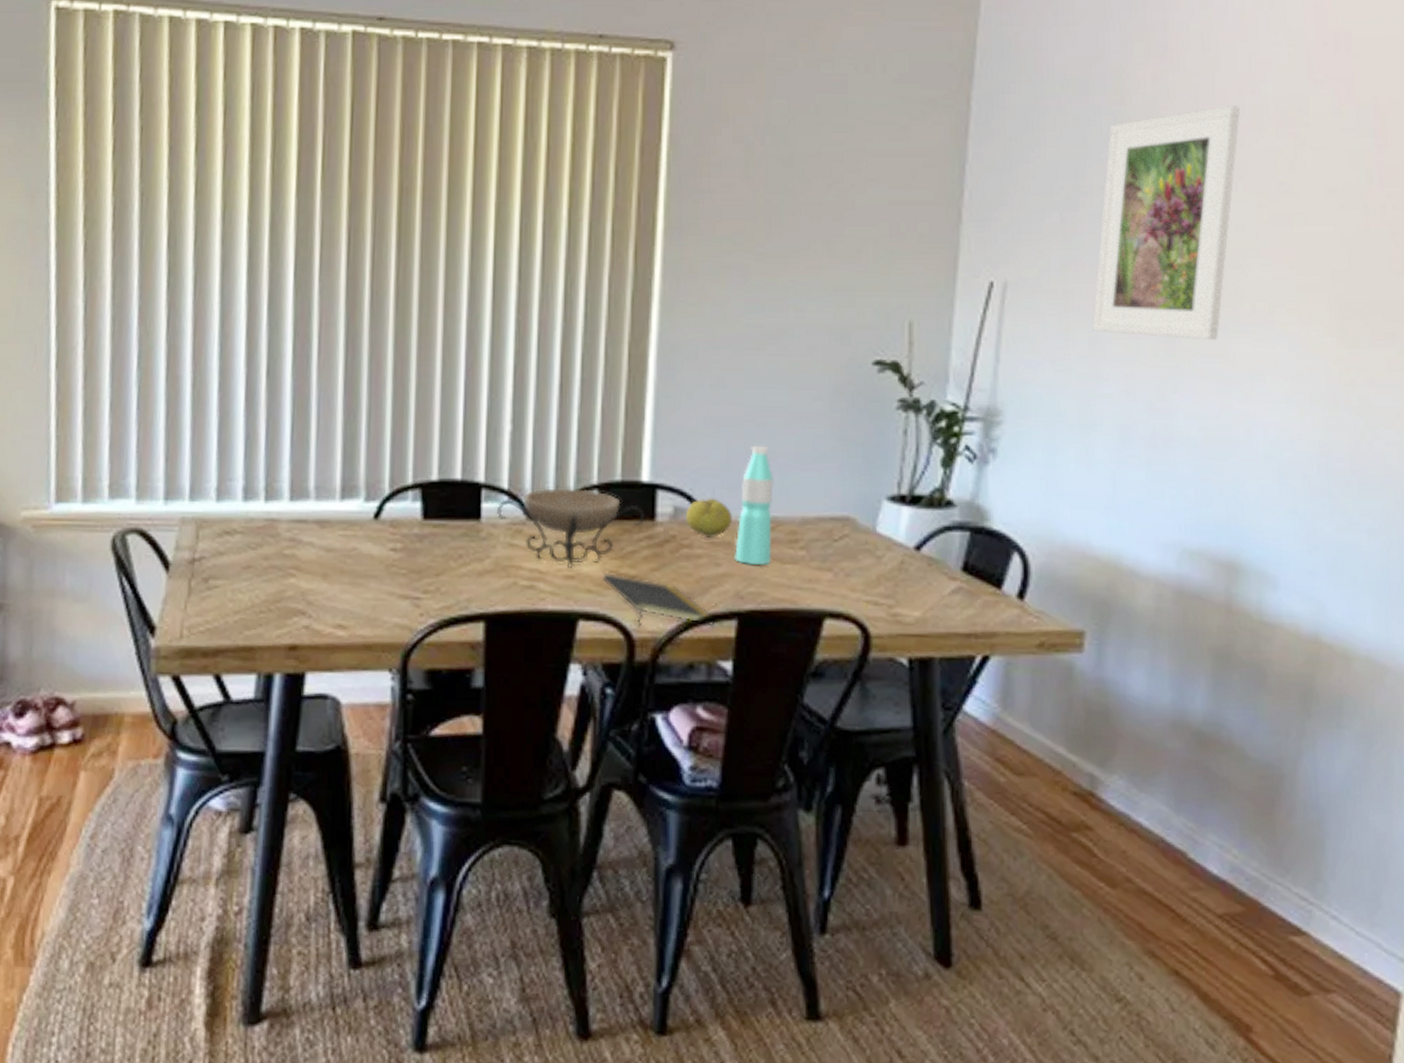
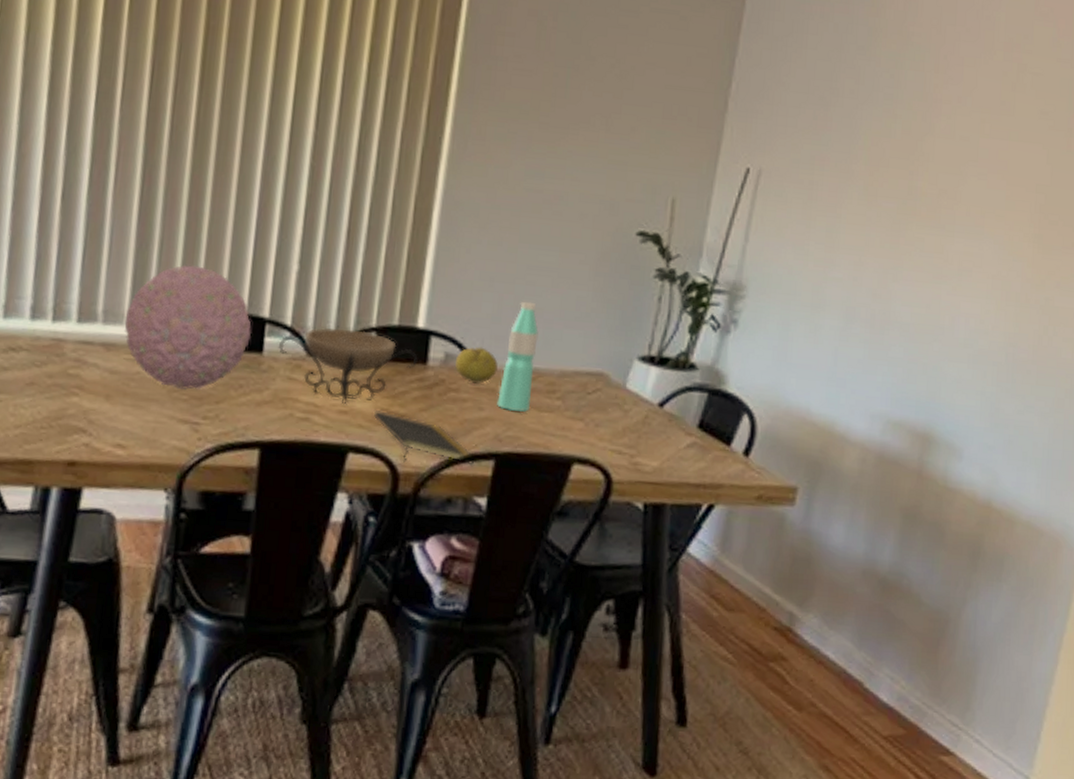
decorative orb: none [337,433,467,564] -> present [124,264,252,390]
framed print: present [1092,105,1241,341] -> none [831,28,977,238]

